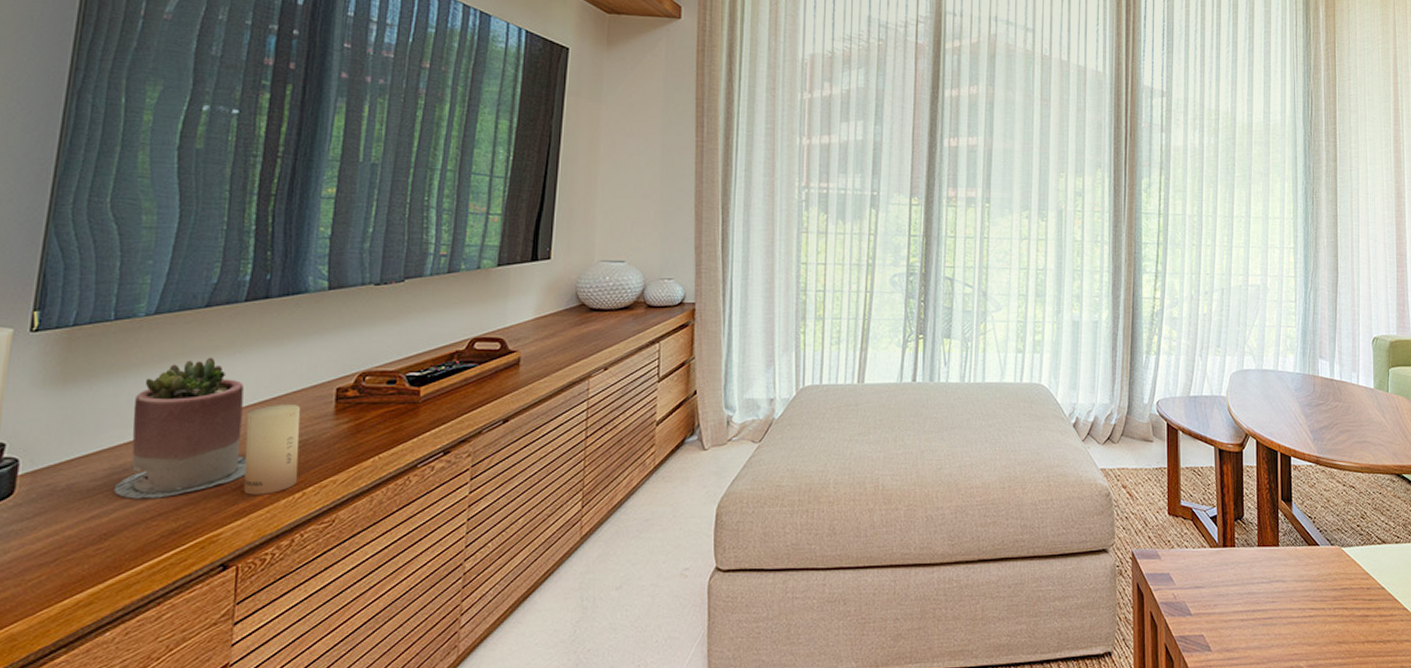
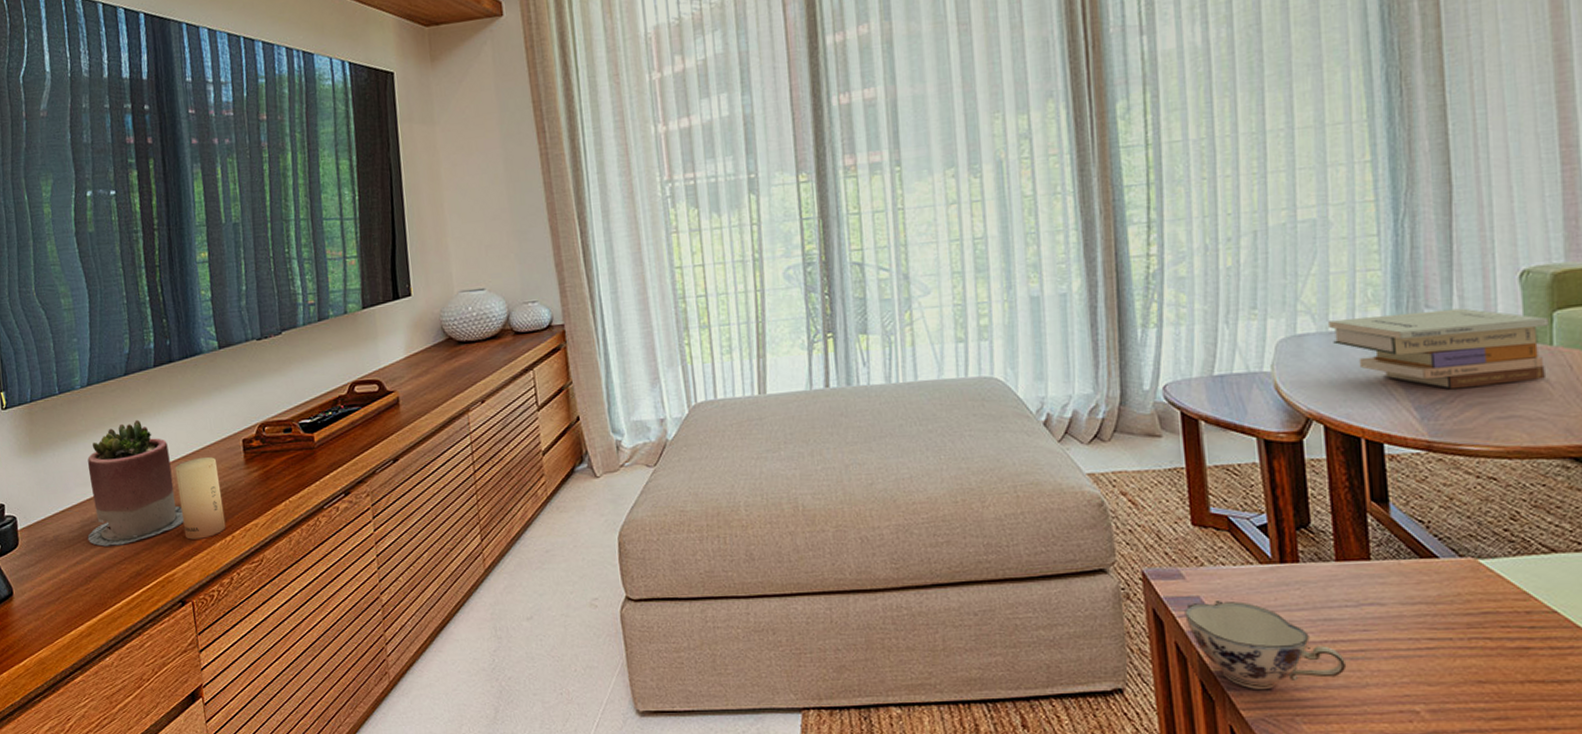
teacup: none [1158,576,1260,652] -> present [1184,599,1347,690]
books: none [1263,360,1387,419] -> present [1329,308,1549,390]

